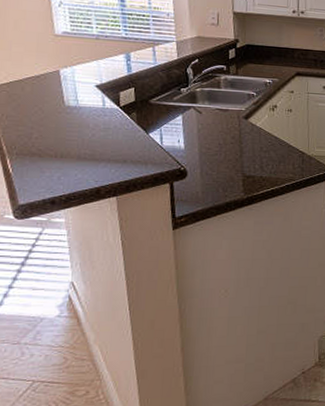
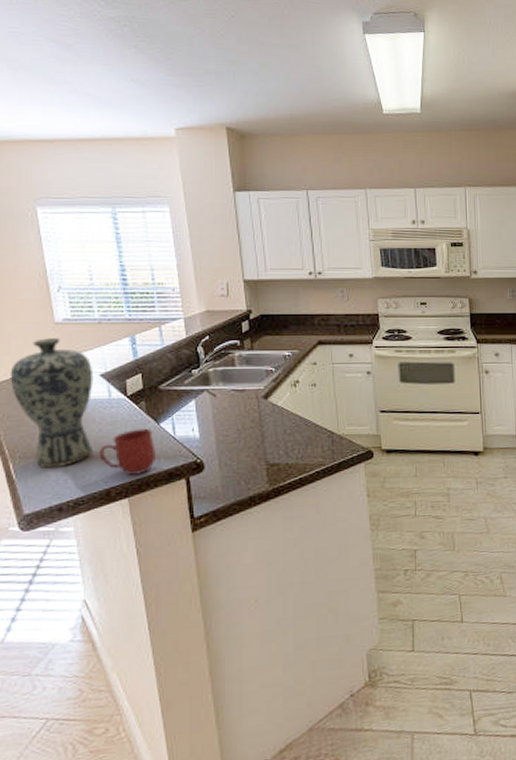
vase: none [10,48,90,166] -> present [10,338,94,469]
mug: none [91,136,144,177] -> present [98,428,156,475]

